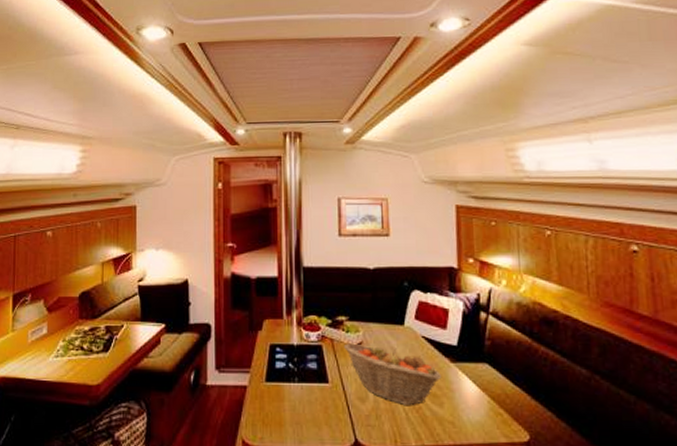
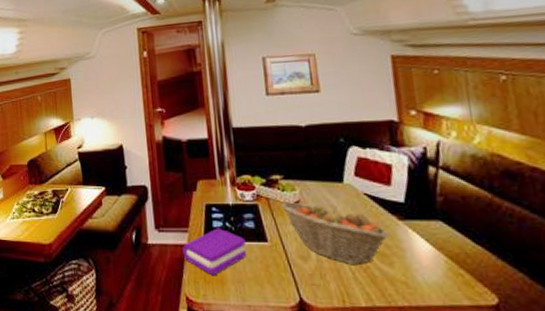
book: none [242,369,307,417] -> present [182,228,247,275]

